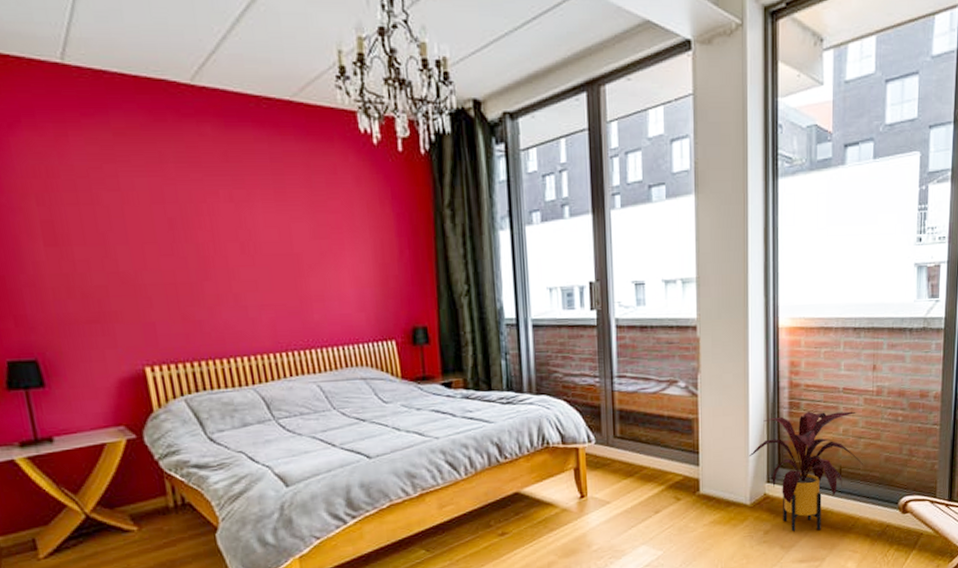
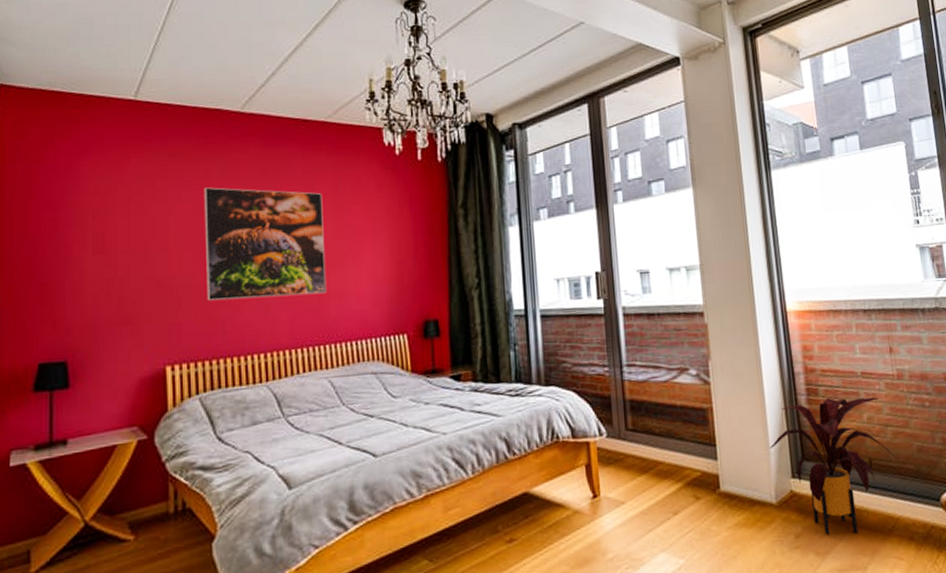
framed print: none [159,174,308,300] -> present [204,187,327,300]

